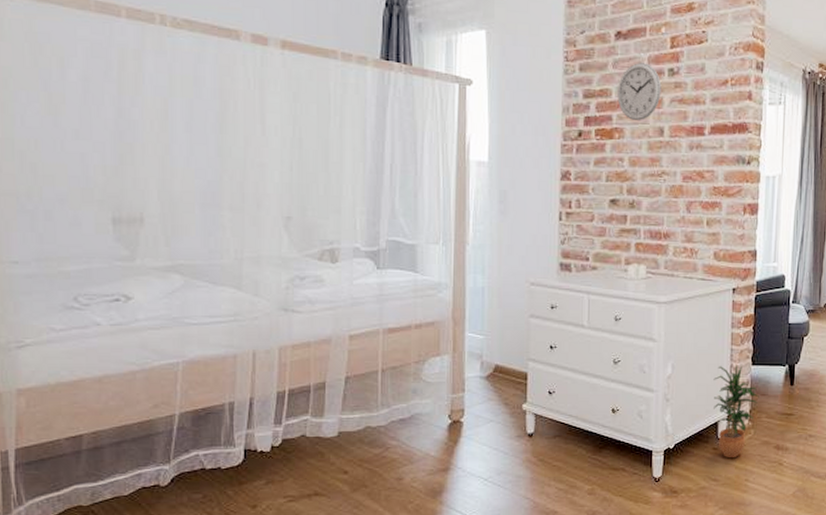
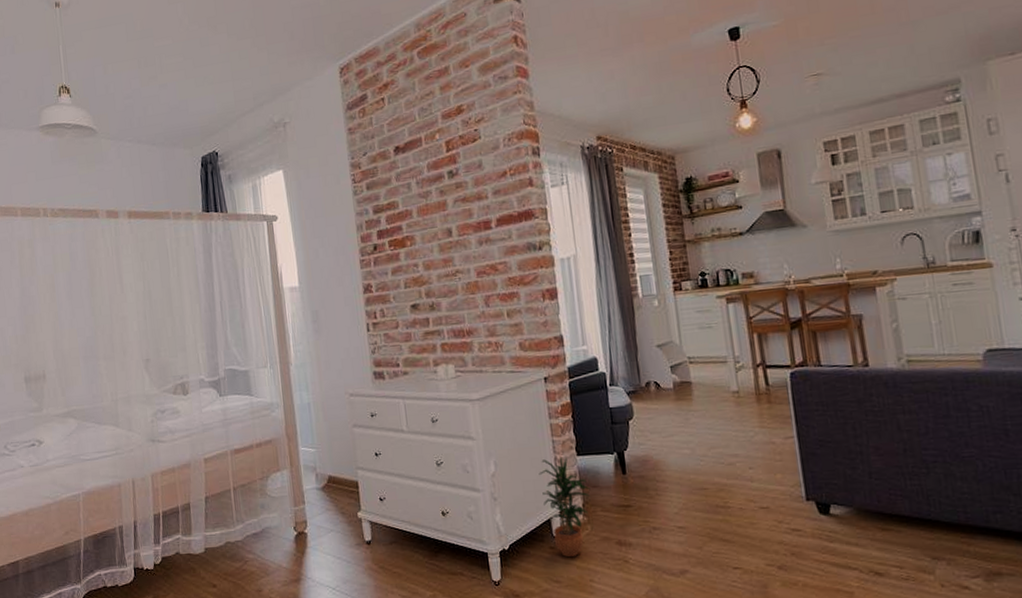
wall clock: present [617,63,662,122] -> none [403,171,445,227]

